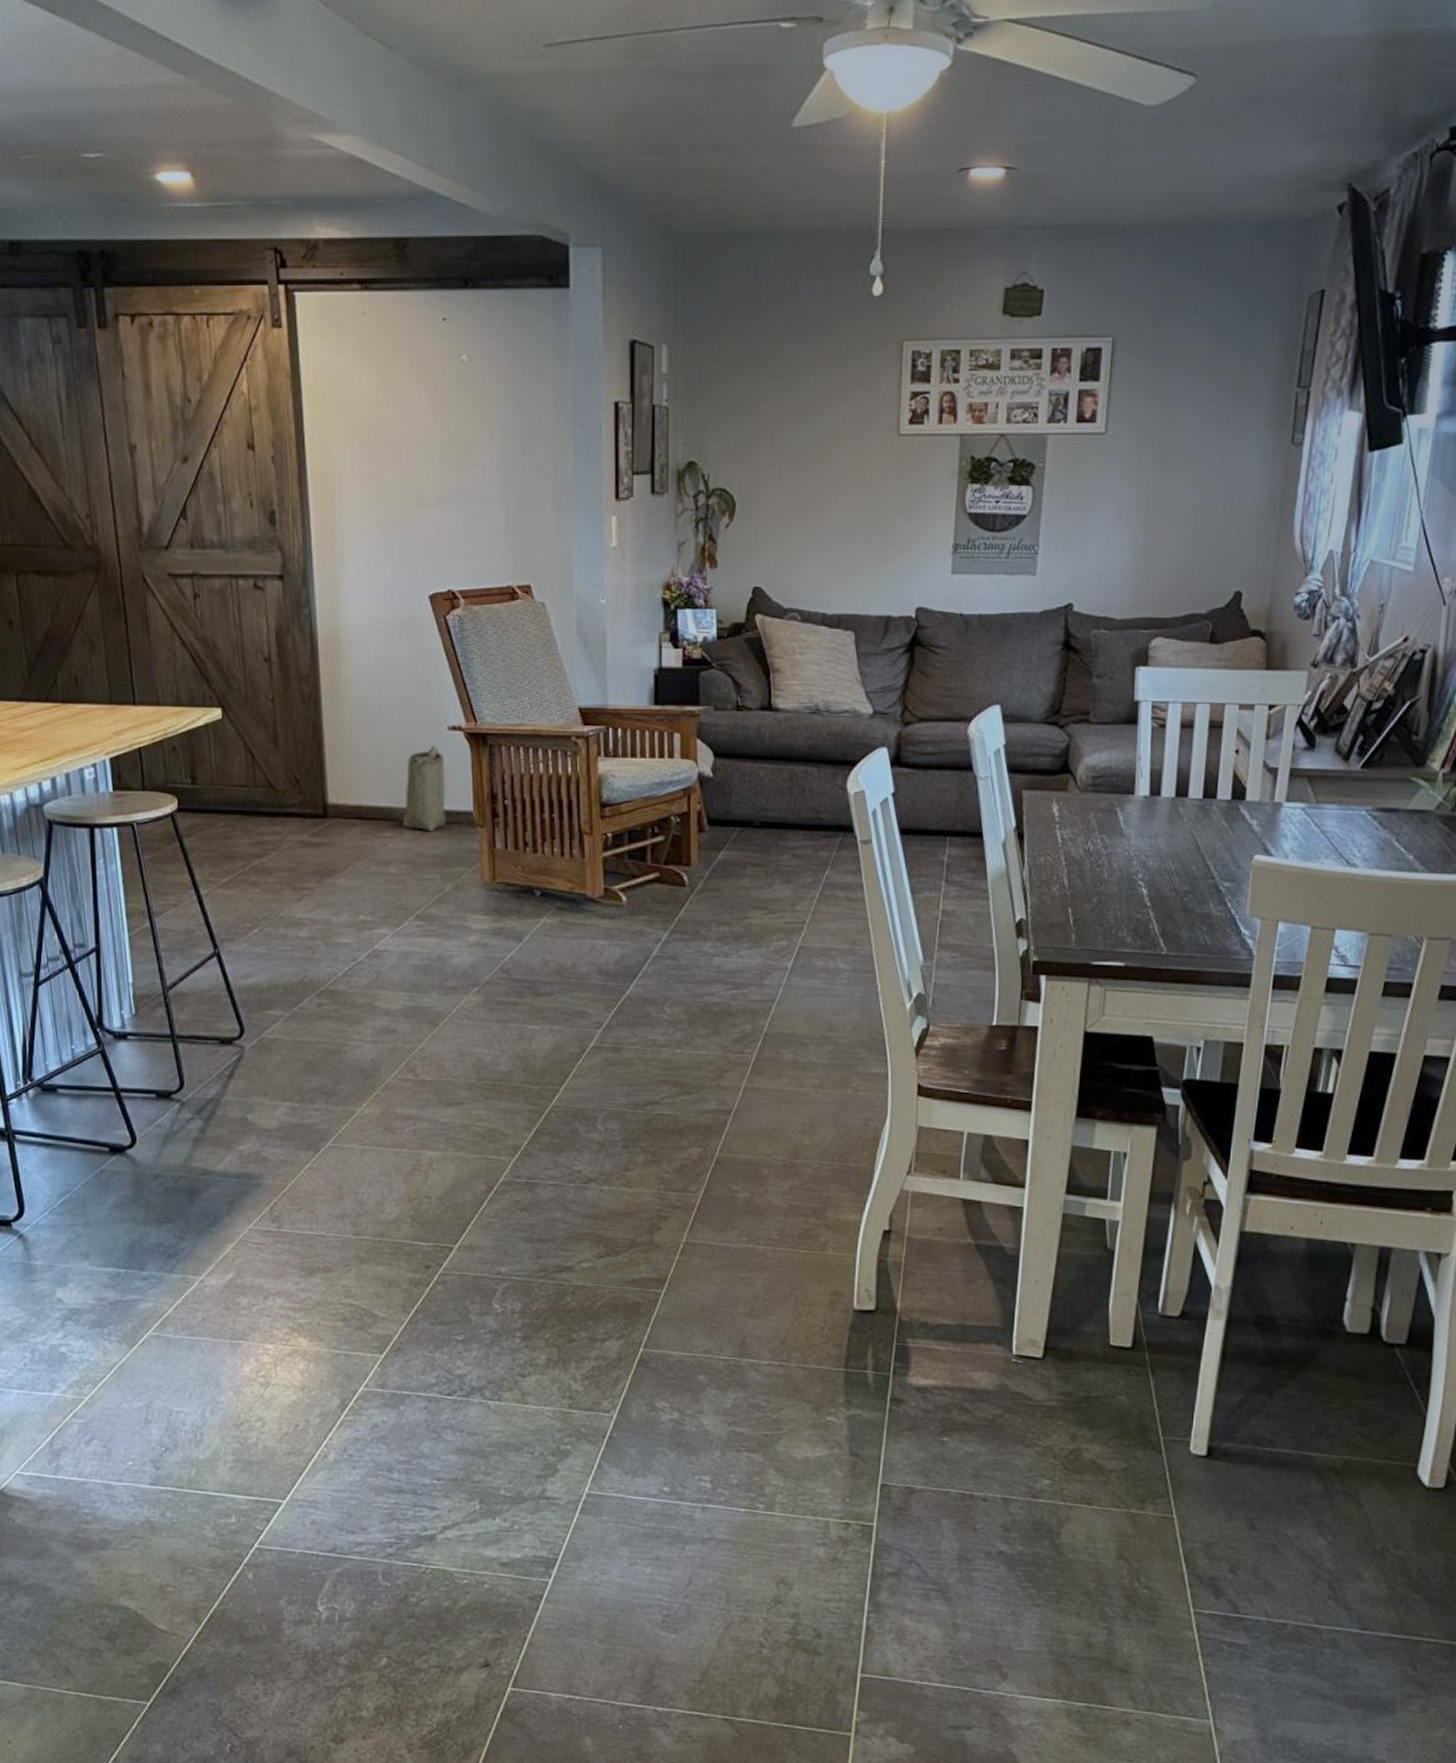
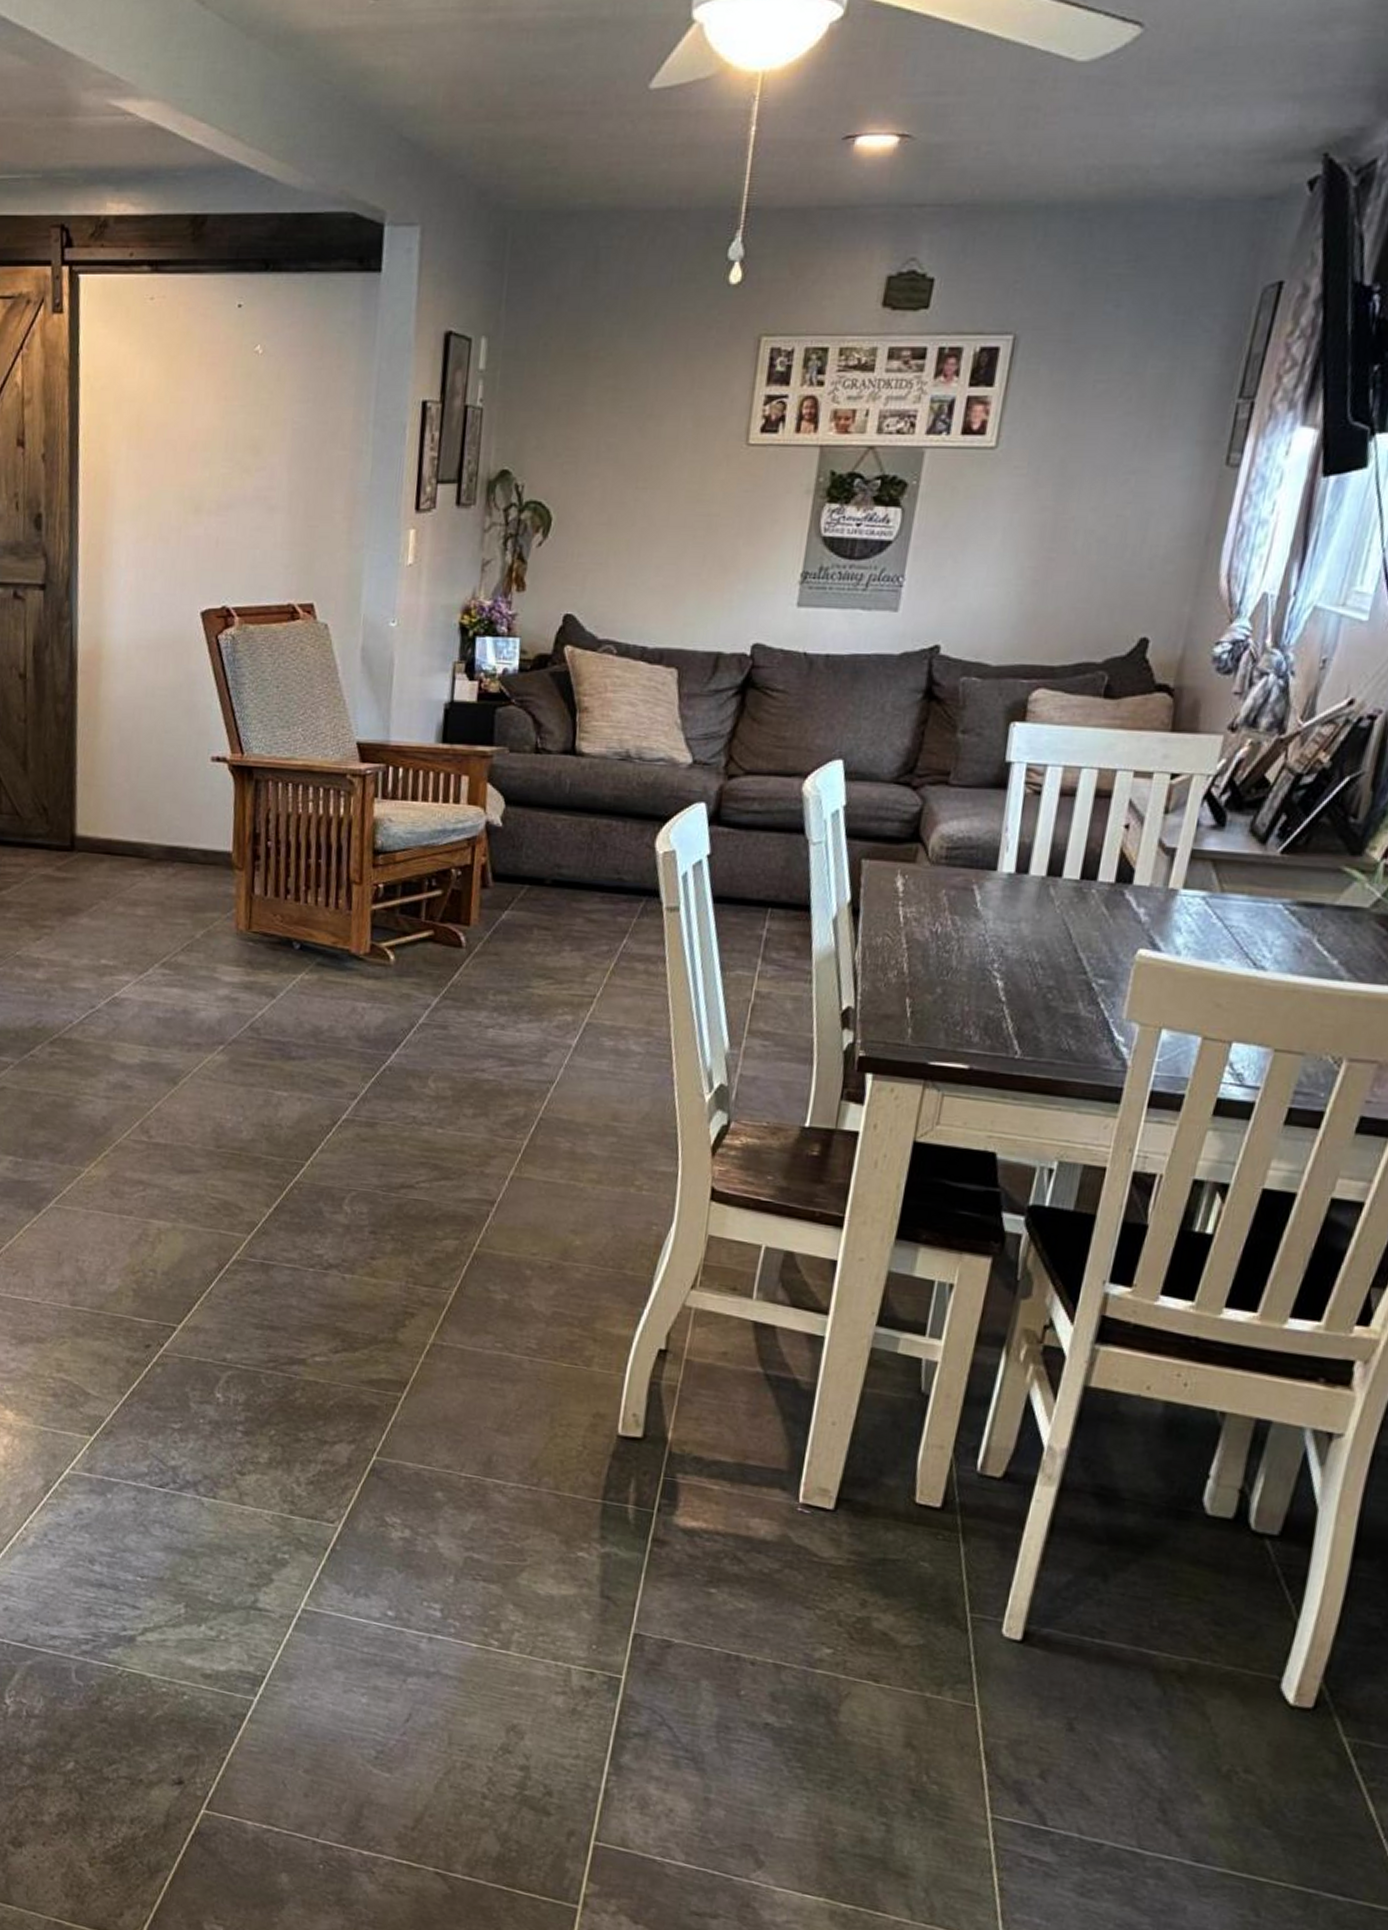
basket: present [403,745,447,831] -> none [155,777,205,872]

